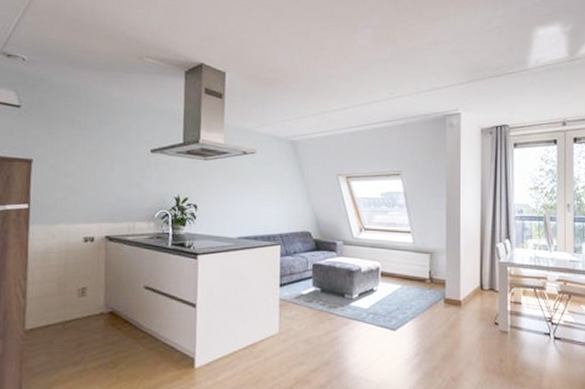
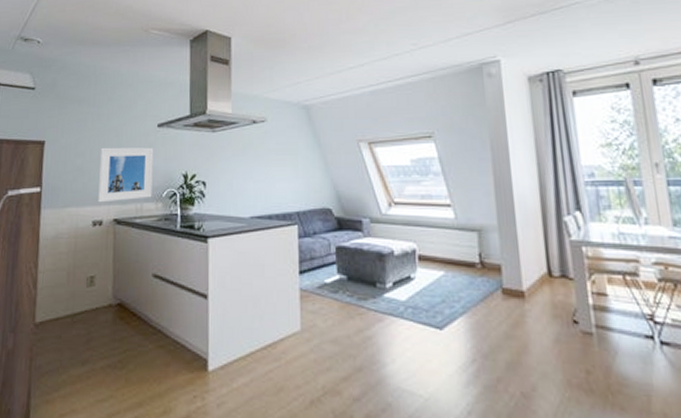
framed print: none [89,168,147,221] -> present [98,147,154,203]

